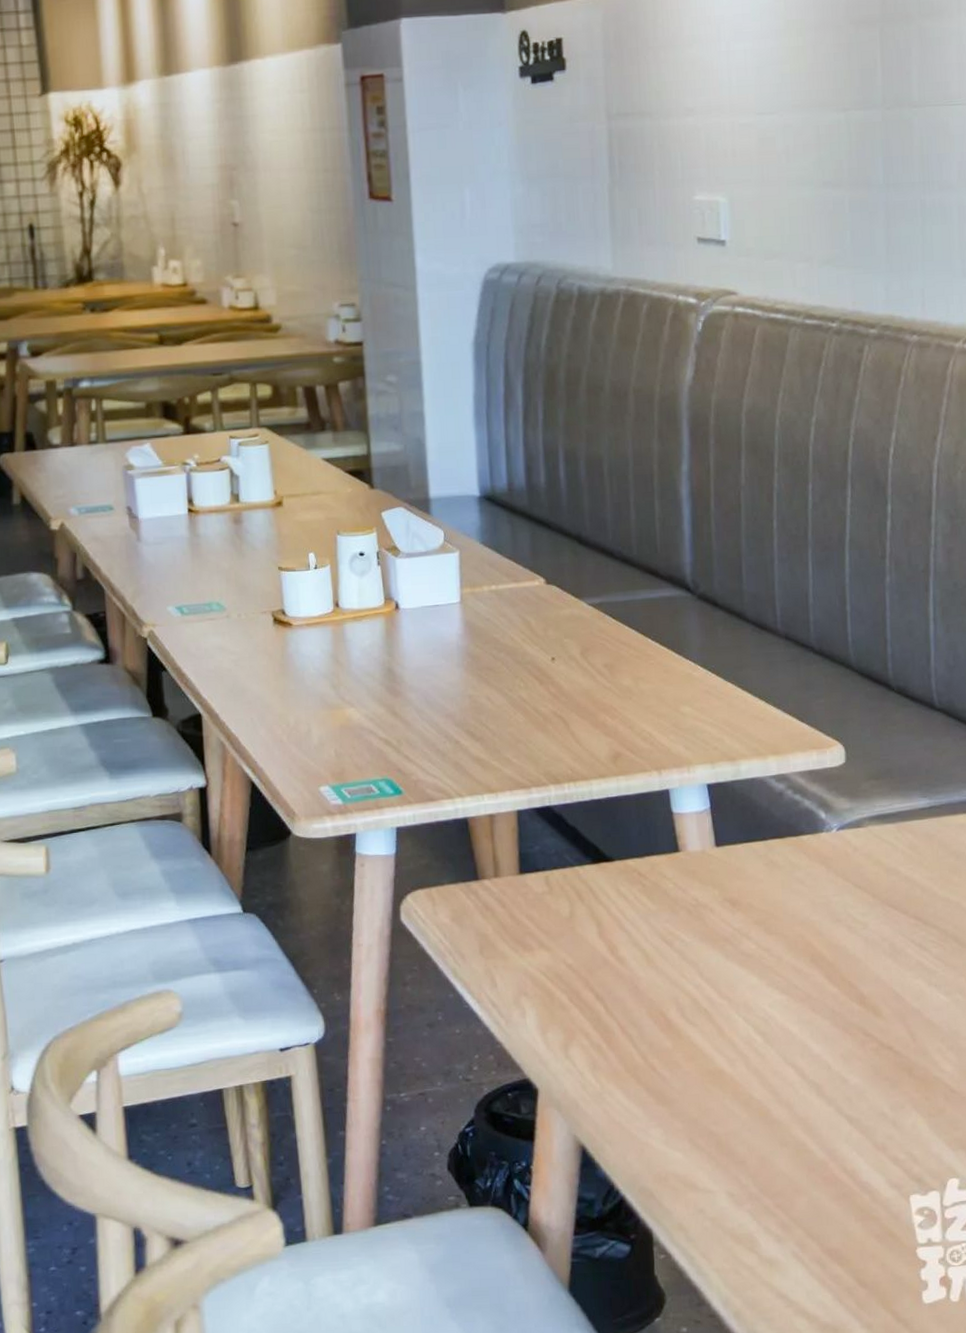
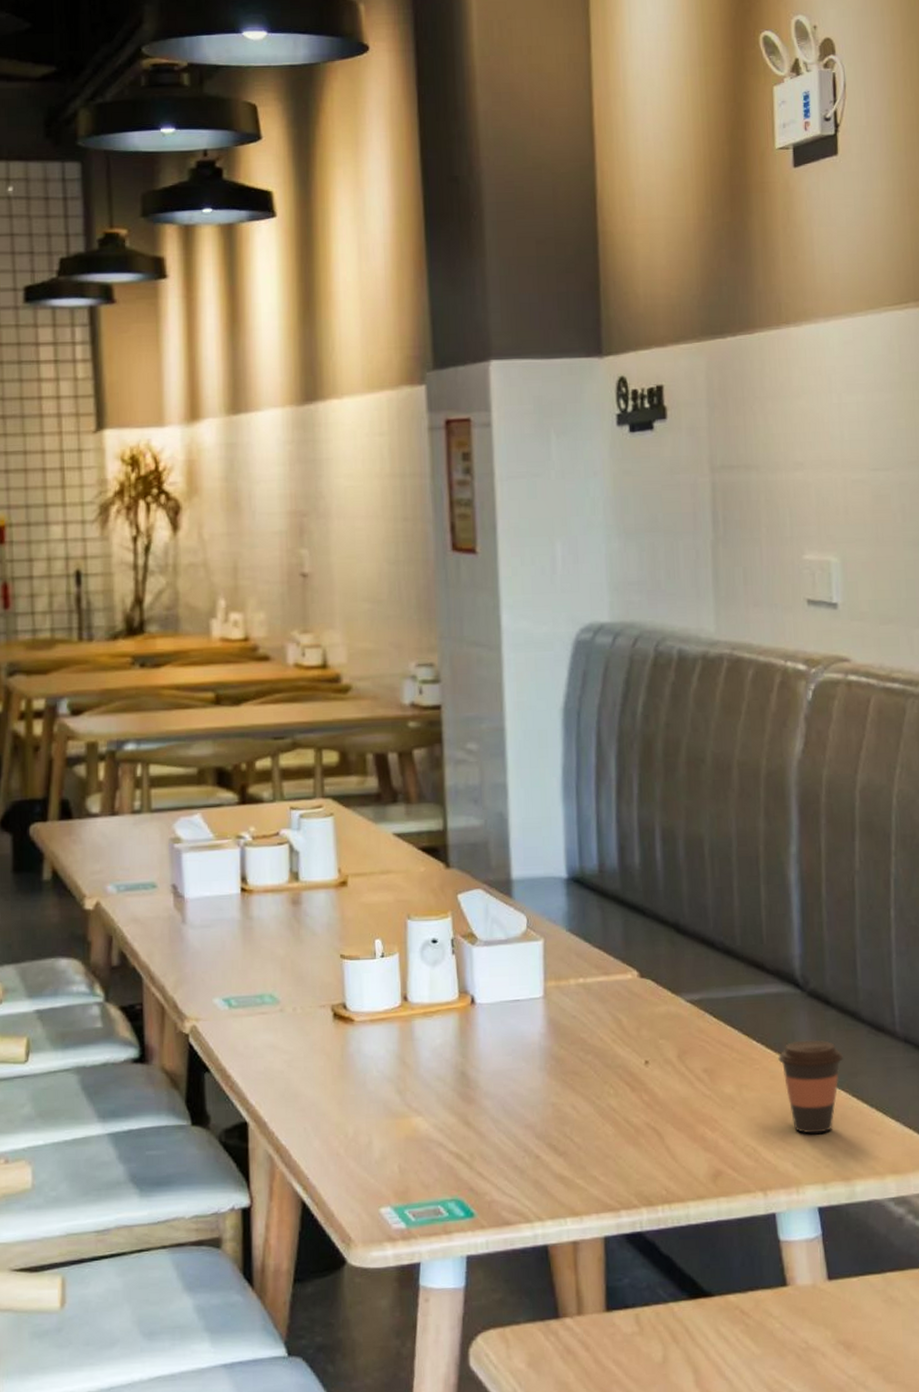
coffee cup: none [671,637,730,720] -> present [778,1039,843,1134]

